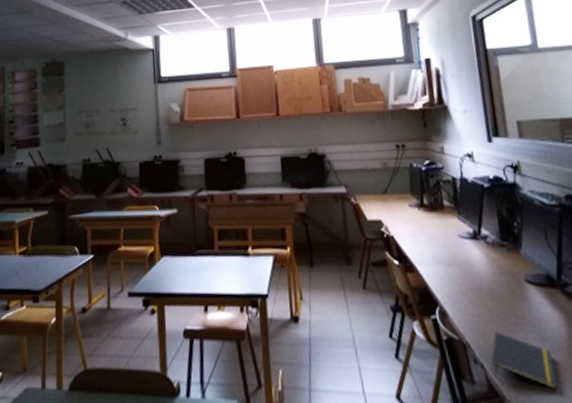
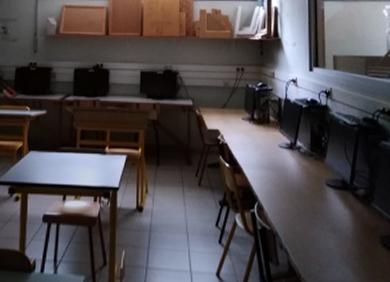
notepad: present [491,332,557,390] -> none [294,224,341,271]

